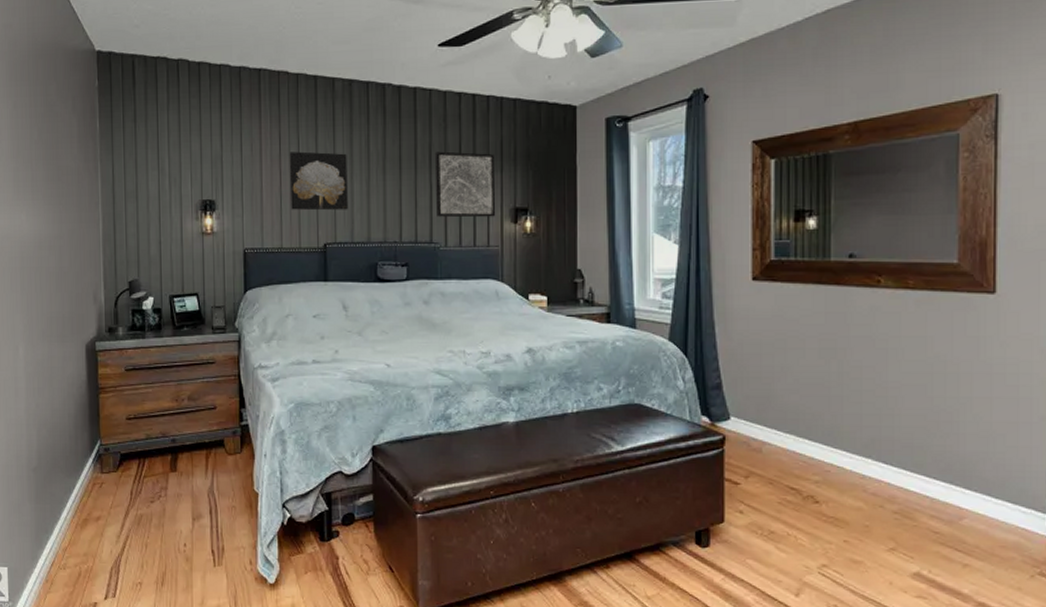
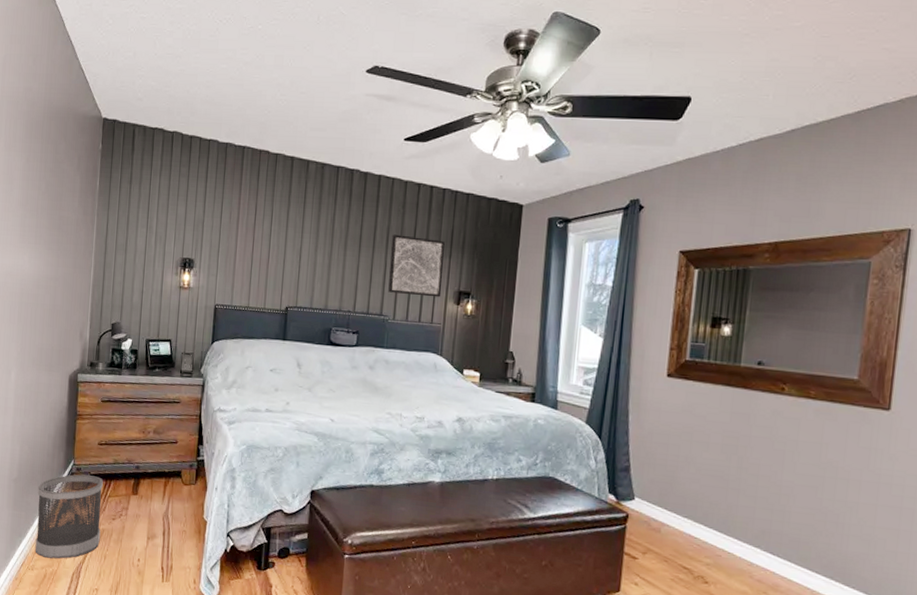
wastebasket: none [62,455,139,554] -> present [35,474,103,559]
wall art: present [289,151,348,211] -> none [259,222,314,279]

